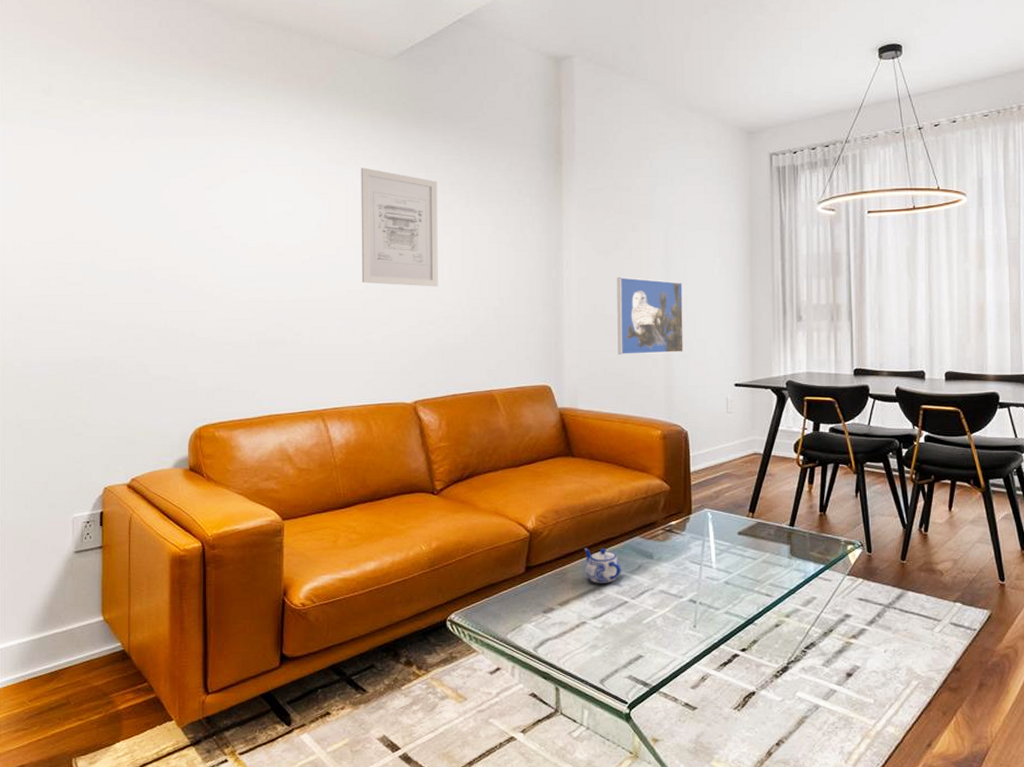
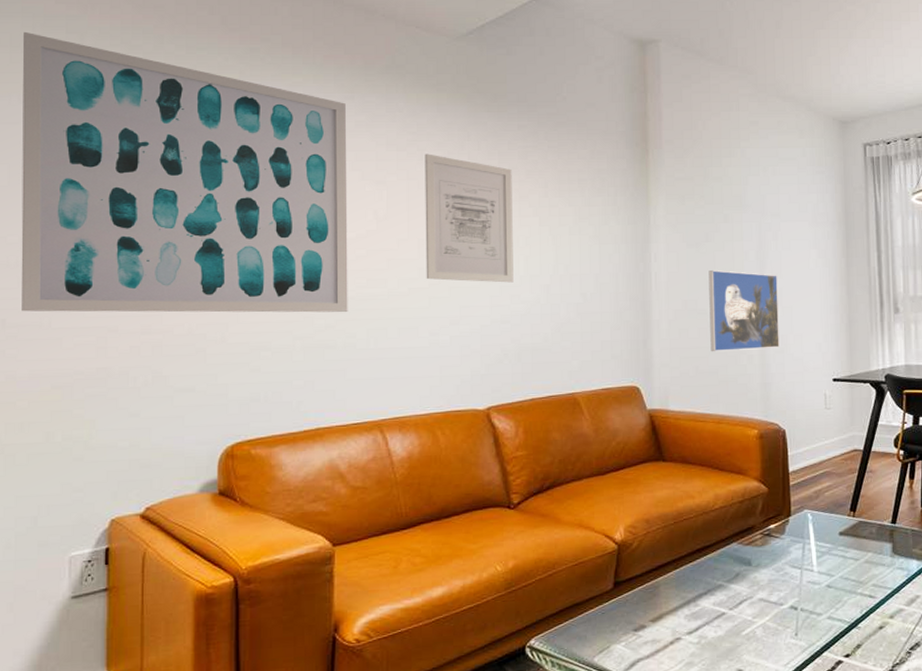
wall art: none [32,64,295,312] -> present [21,31,348,313]
teapot: present [584,548,621,583] -> none [677,557,718,596]

